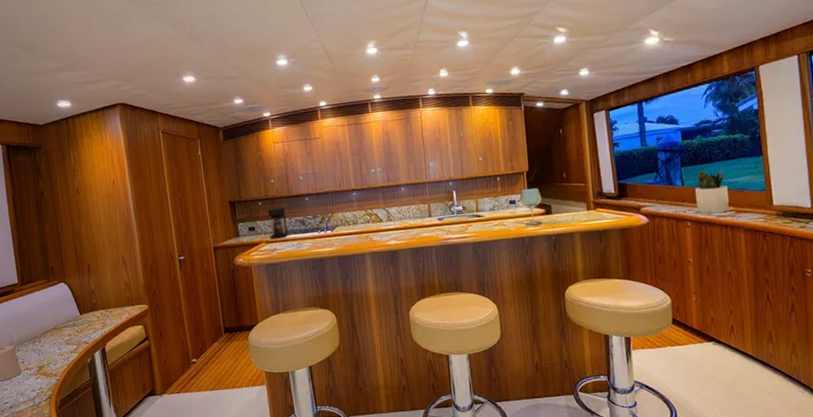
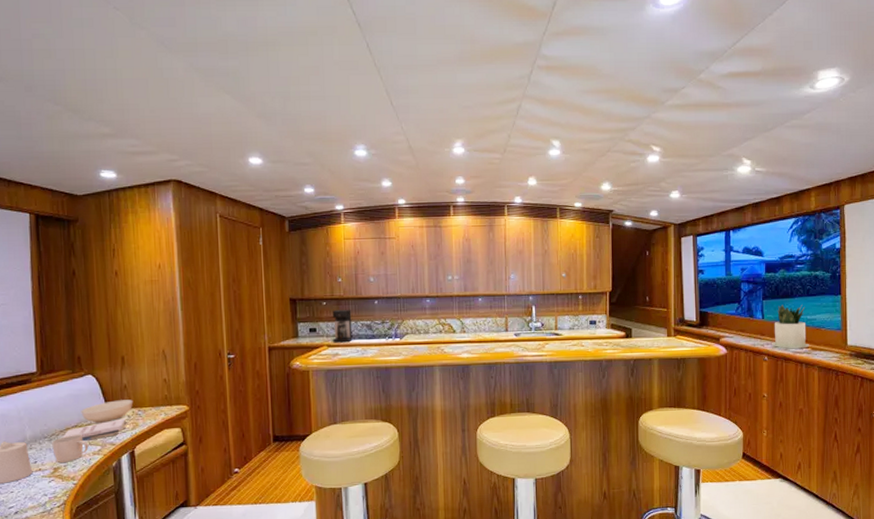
mug: none [35,335,67,363] -> present [52,433,89,464]
books: none [43,319,99,341] -> present [62,418,130,441]
bowl: none [57,302,101,326] -> present [81,400,134,424]
wine glass: present [519,187,542,226] -> none [600,309,623,348]

